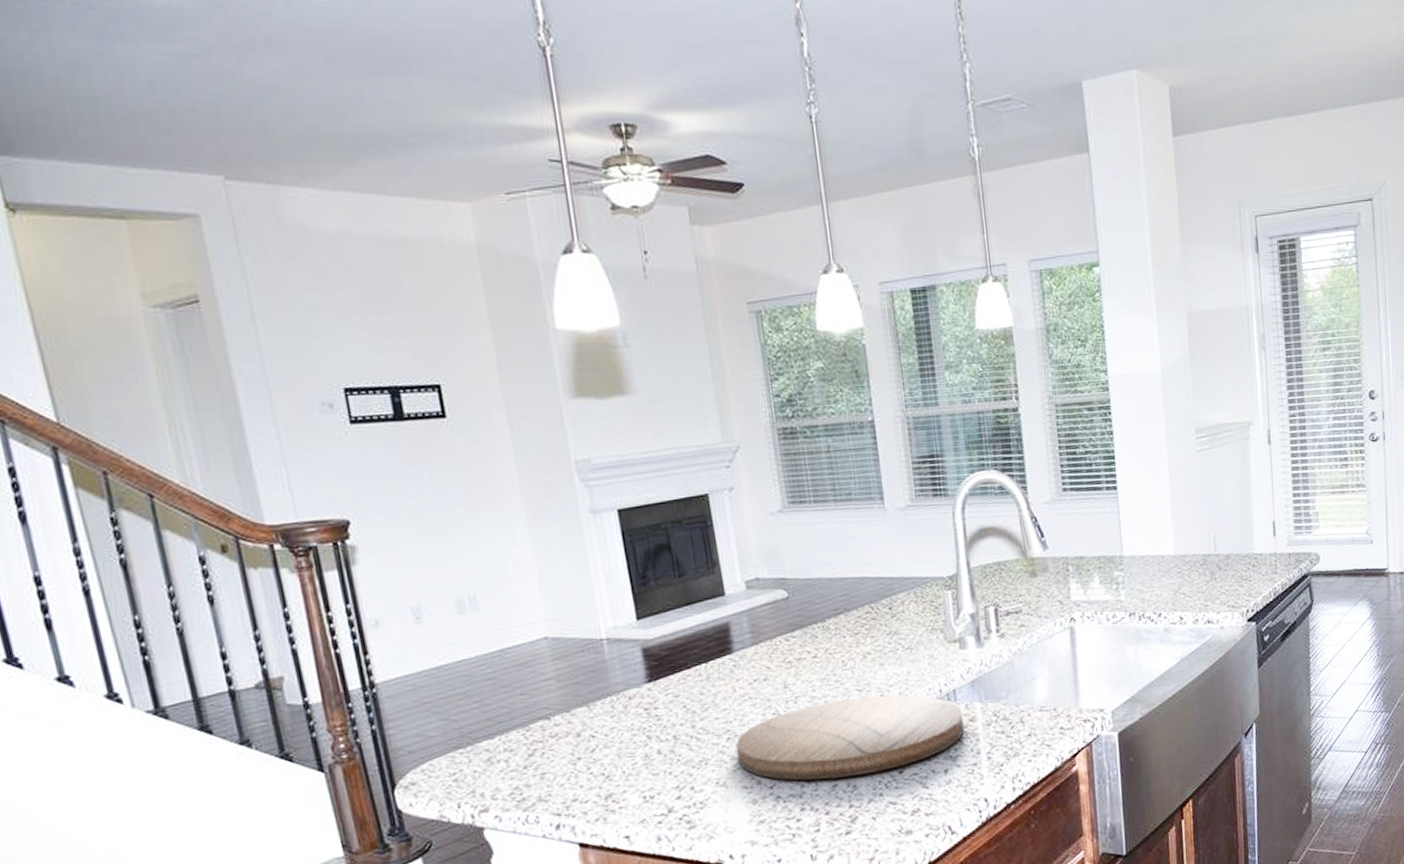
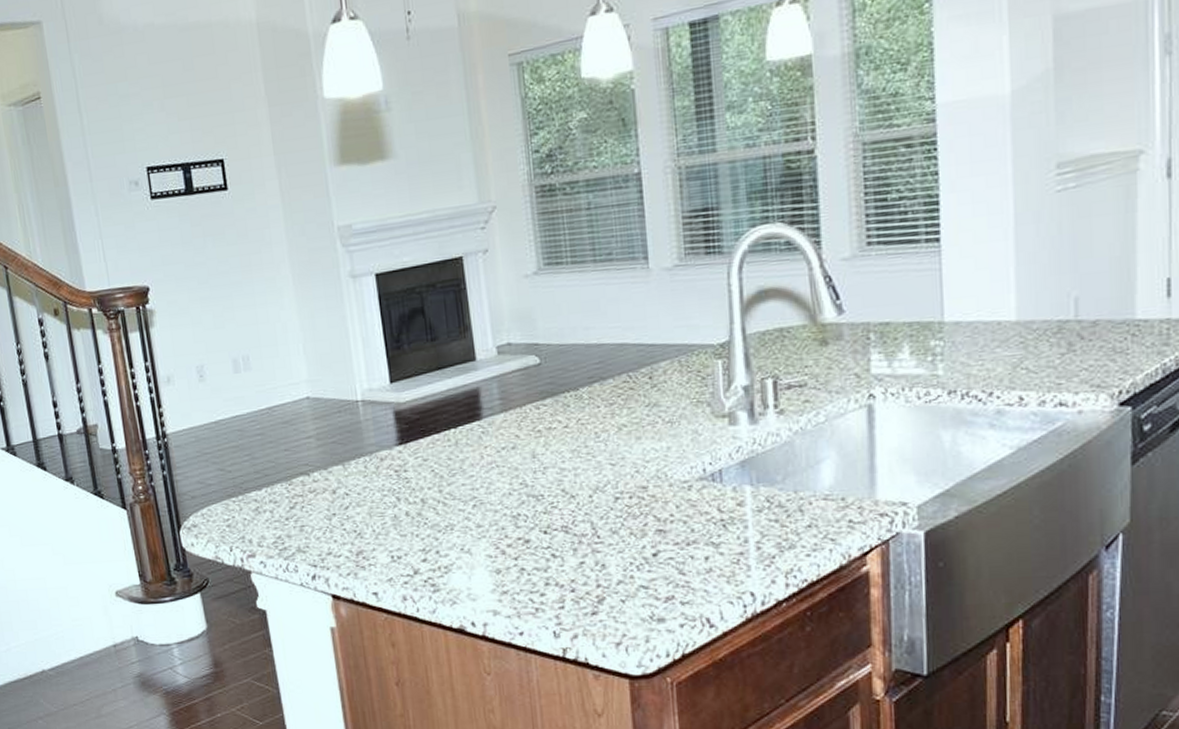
cutting board: present [735,695,964,781] -> none [481,471,730,556]

